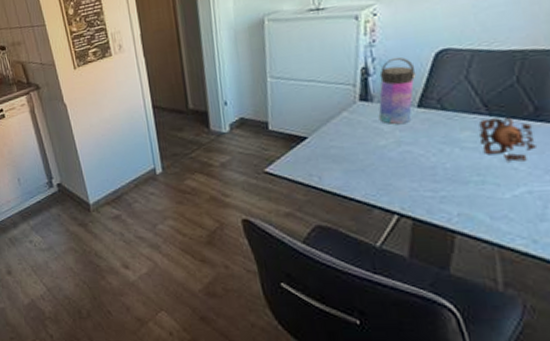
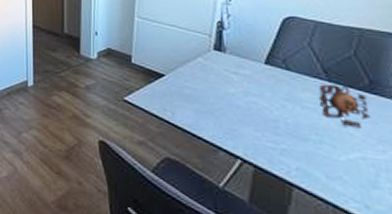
water bottle: present [378,57,417,124] -> none [229,17,266,76]

